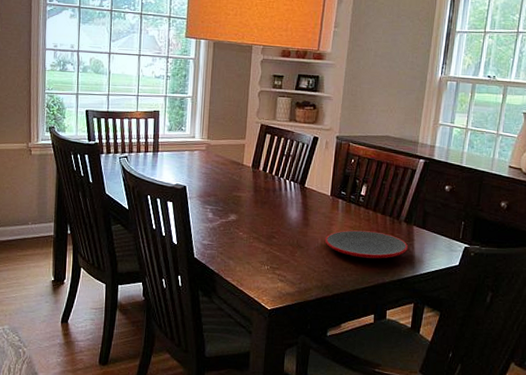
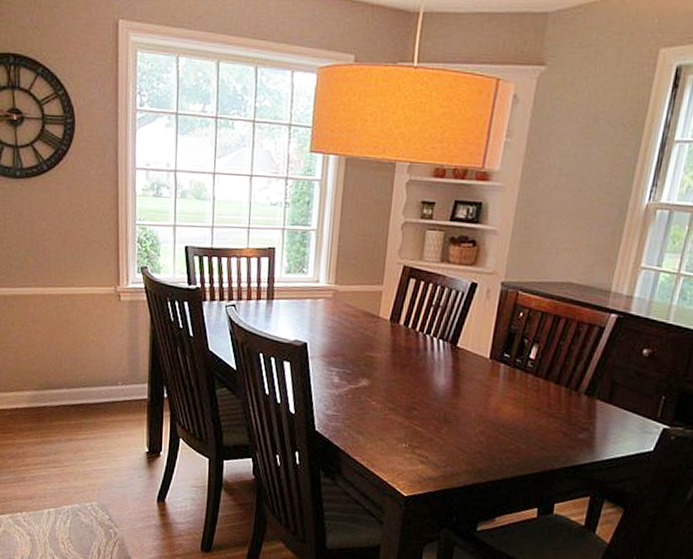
plate: present [325,230,409,259] -> none [480,402,588,440]

